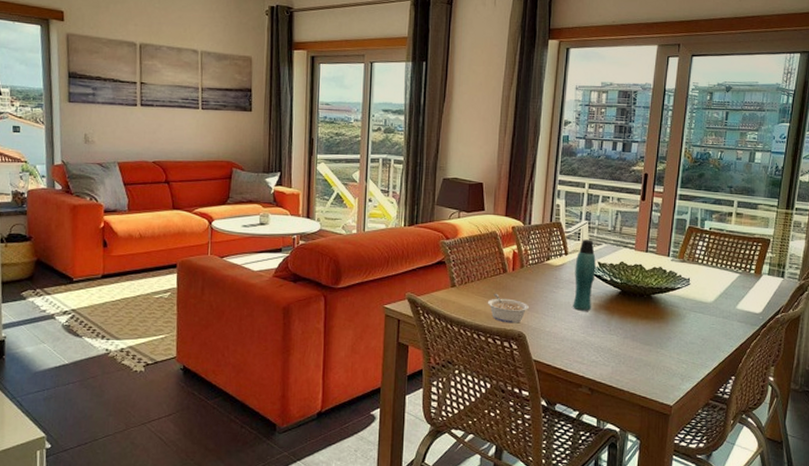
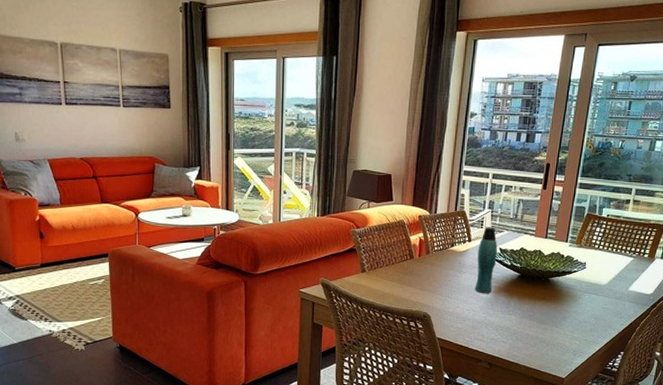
legume: present [487,293,529,324] -> none [395,277,434,305]

